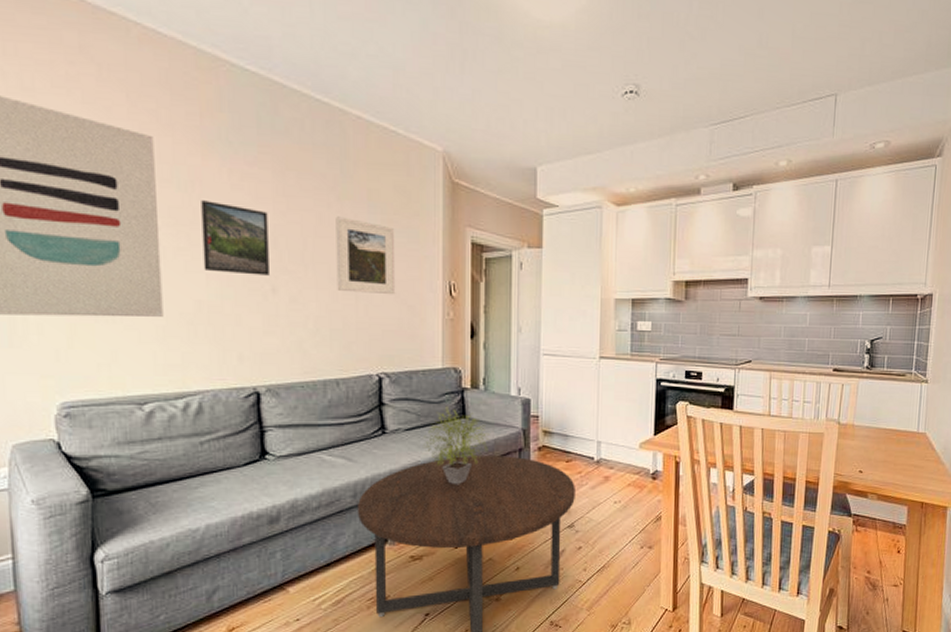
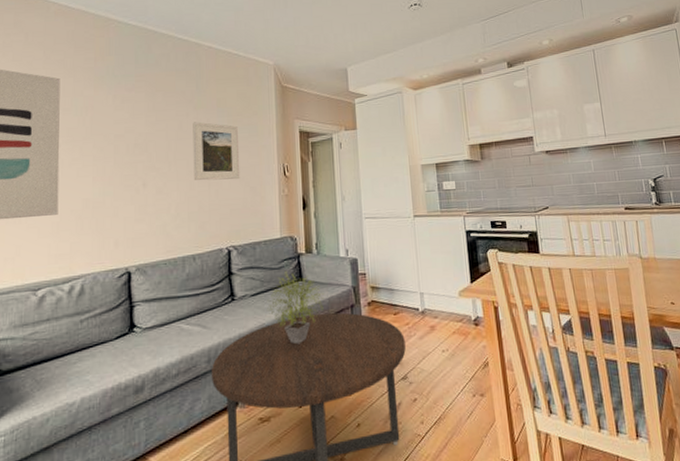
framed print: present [201,200,269,276] -> none [91,120,141,175]

